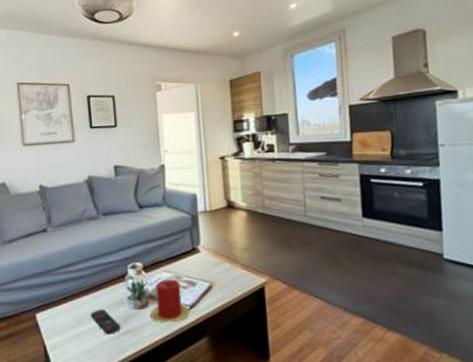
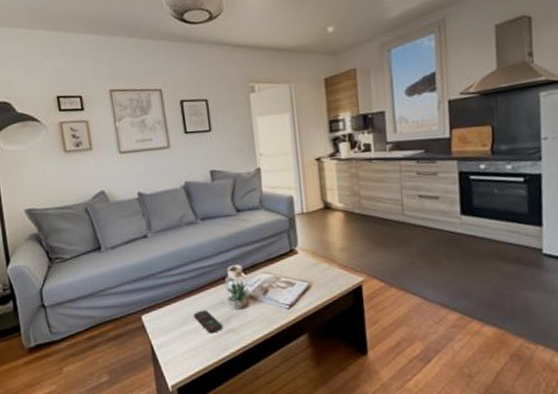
candle: present [149,279,190,323] -> none [250,280,289,322]

